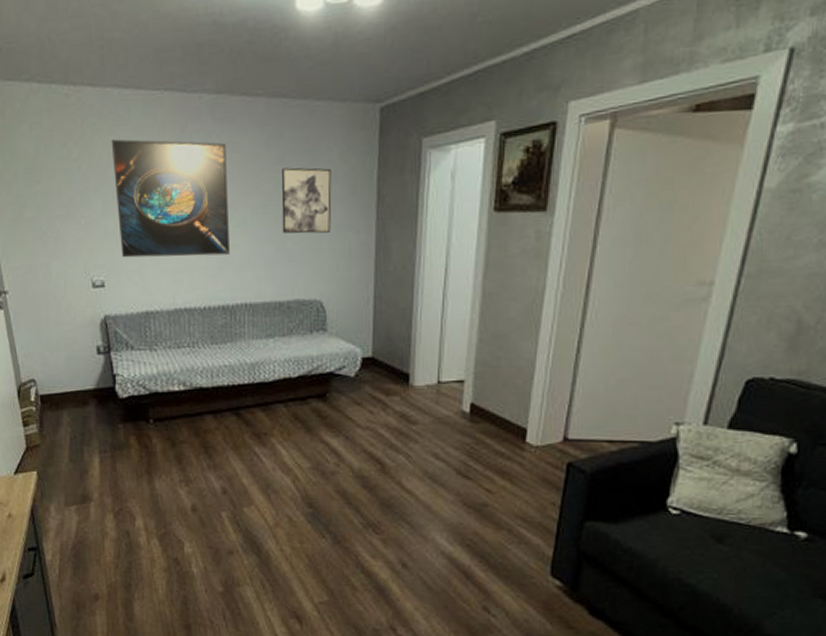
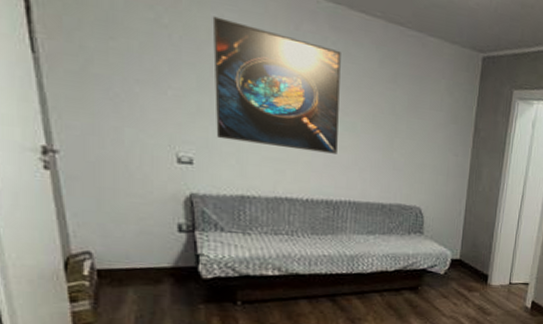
wall art: present [281,167,332,234] -> none [390,87,438,151]

